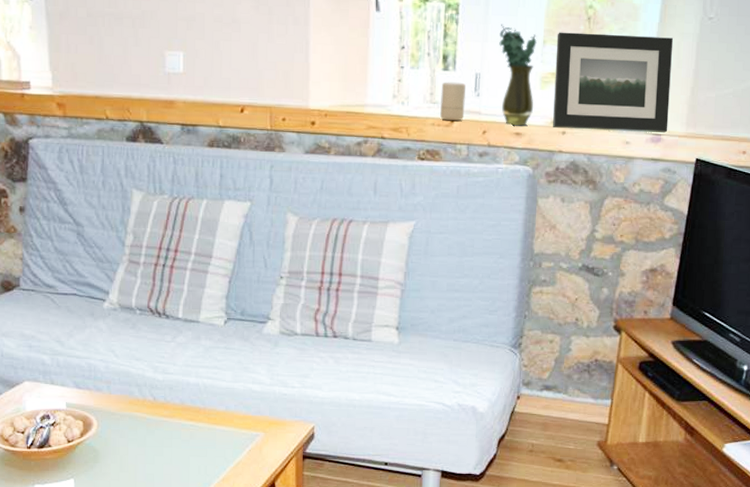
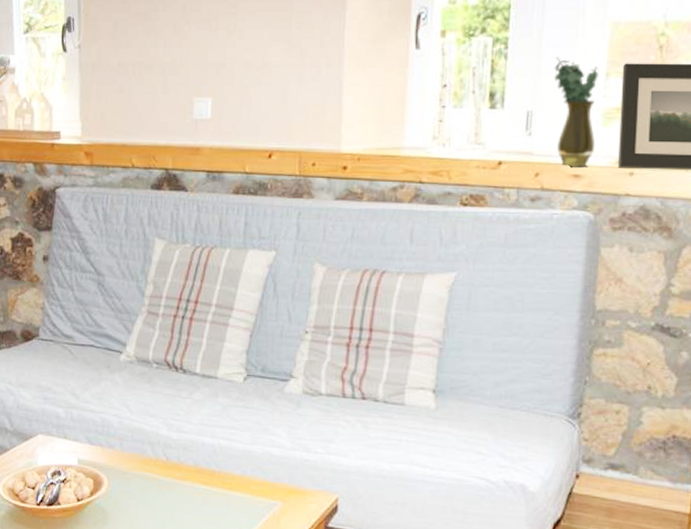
candle: present [440,82,466,121] -> none [486,121,515,162]

